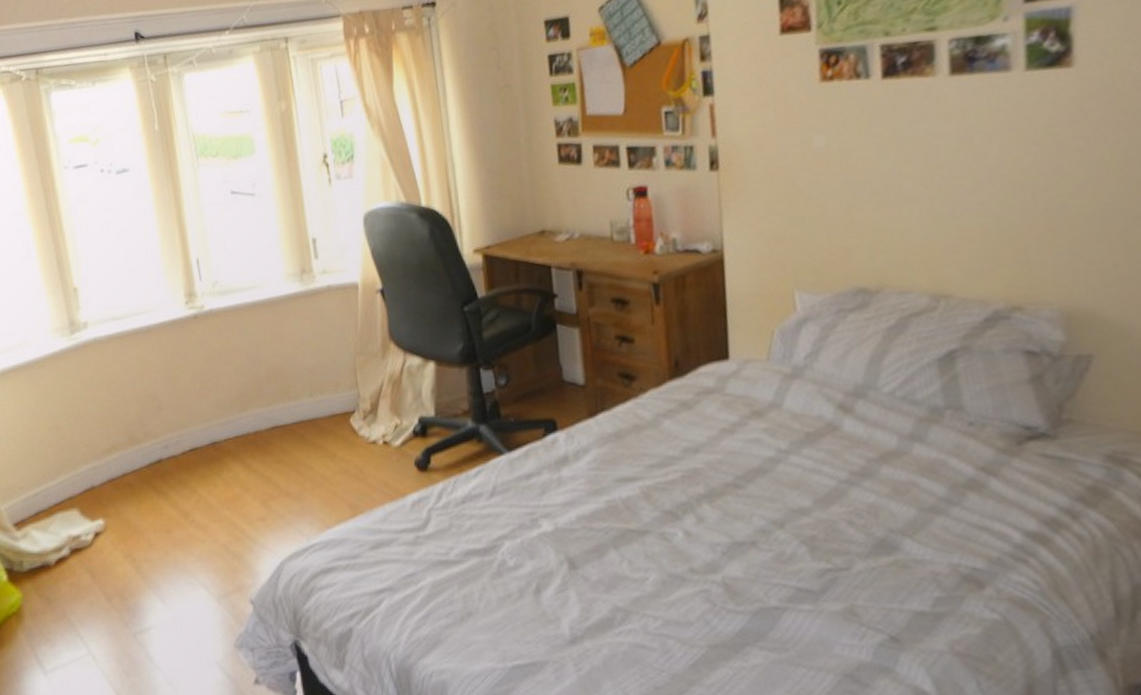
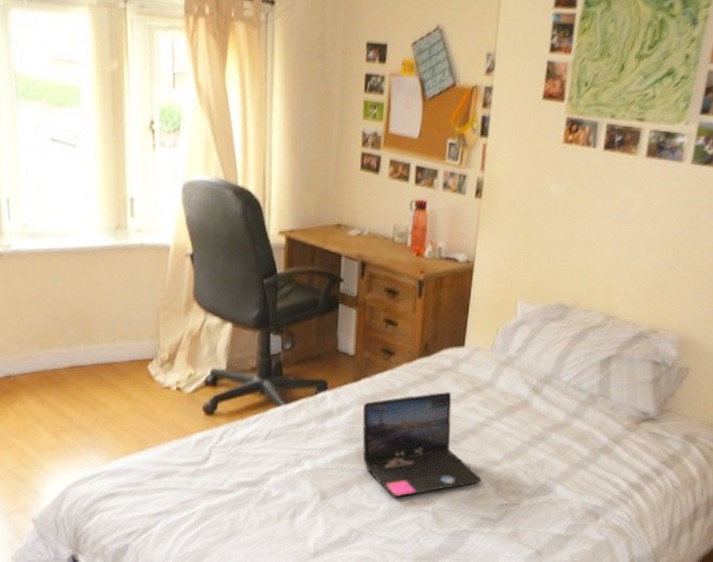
laptop: none [605,421,788,564] -> present [362,392,483,498]

